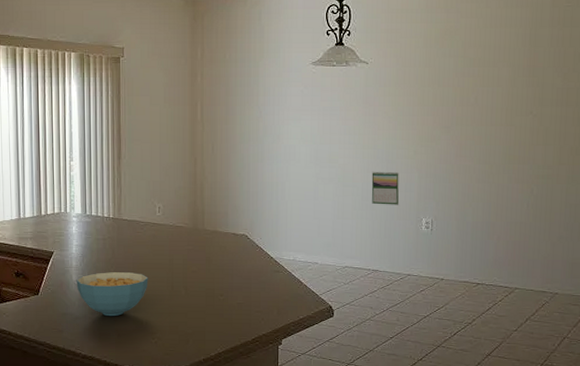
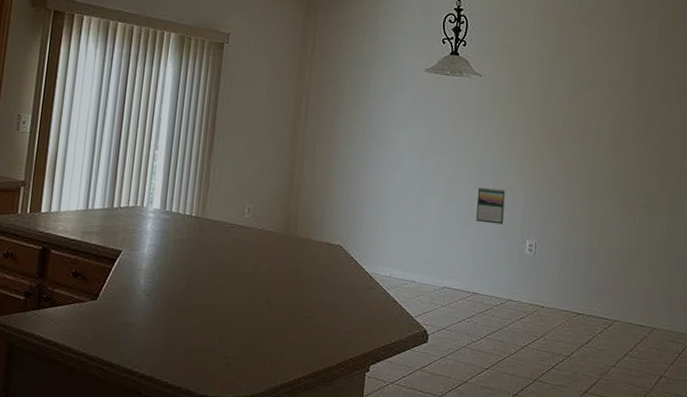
cereal bowl: present [76,272,148,317] -> none [143,278,228,330]

